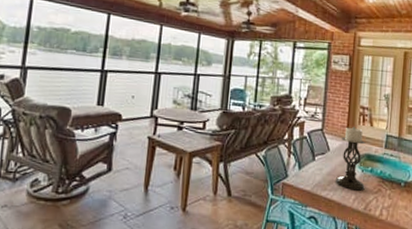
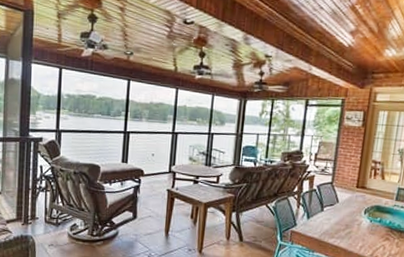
candle holder: present [336,126,366,191] -> none [343,179,376,239]

